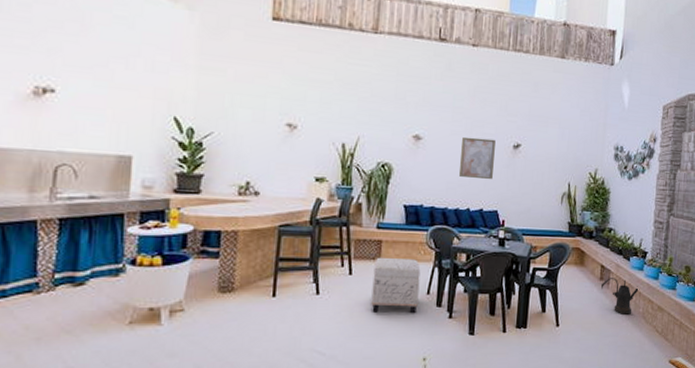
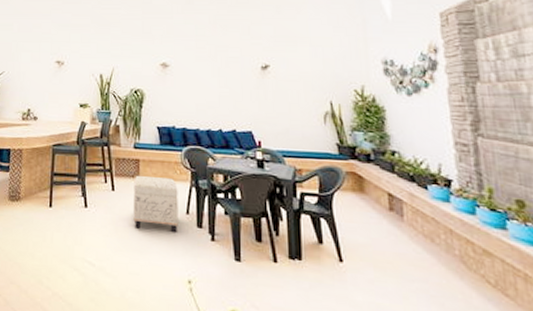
wall art: present [459,136,496,179] -> none [208,61,243,100]
watering can: present [601,278,640,314] -> none [393,209,450,257]

